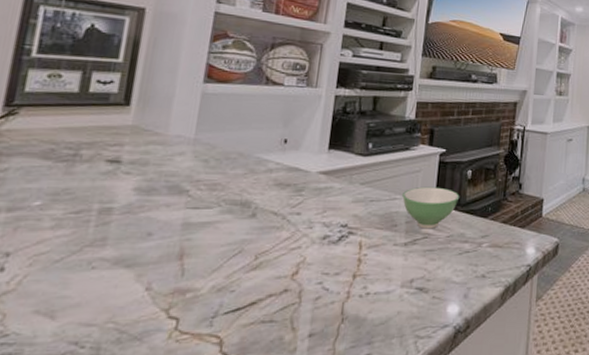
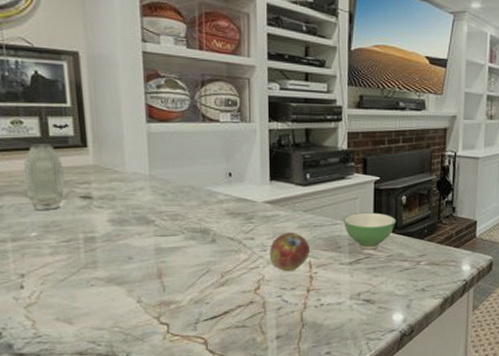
vase: none [42,99,96,175] -> present [22,144,65,210]
fruit: none [314,206,363,254] -> present [269,232,310,272]

